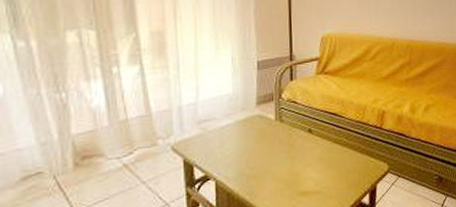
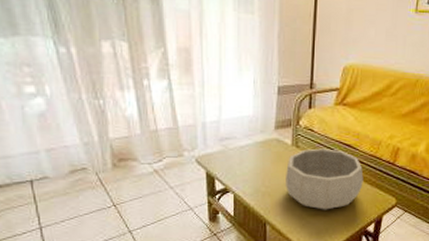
decorative bowl: none [271,119,353,187] -> present [286,148,364,210]

